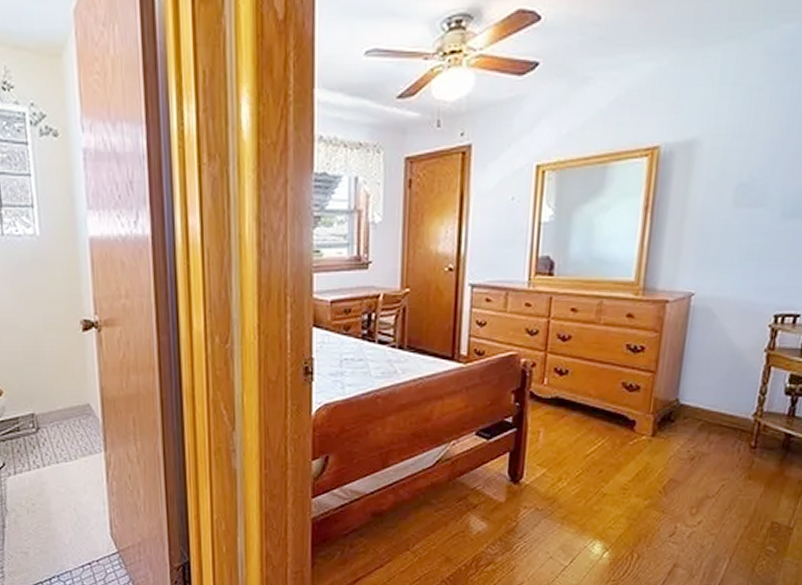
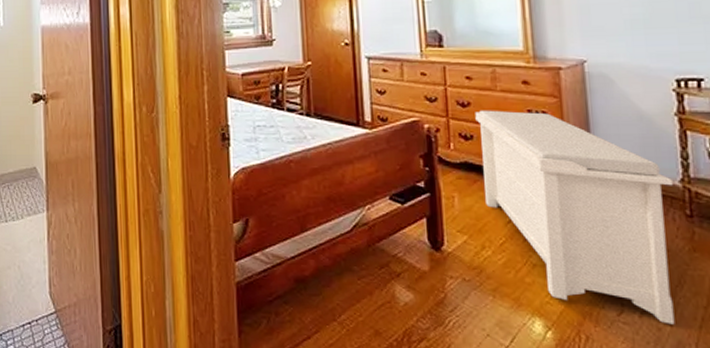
bench: none [569,344,747,543] -> present [475,110,675,325]

